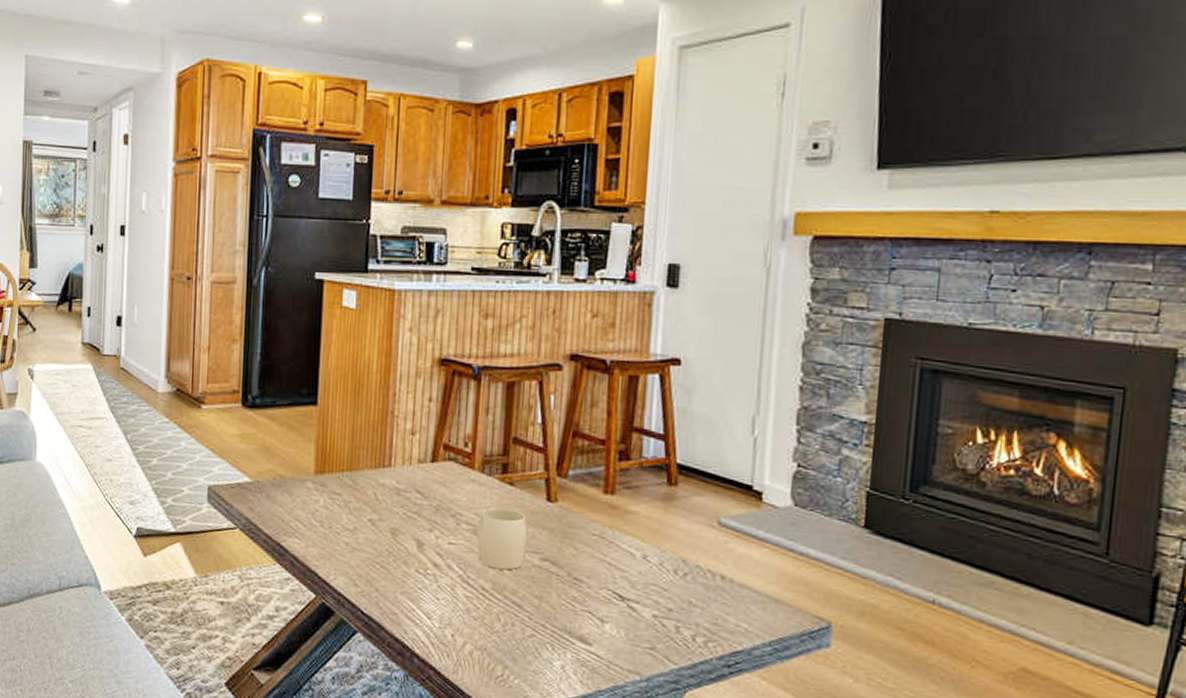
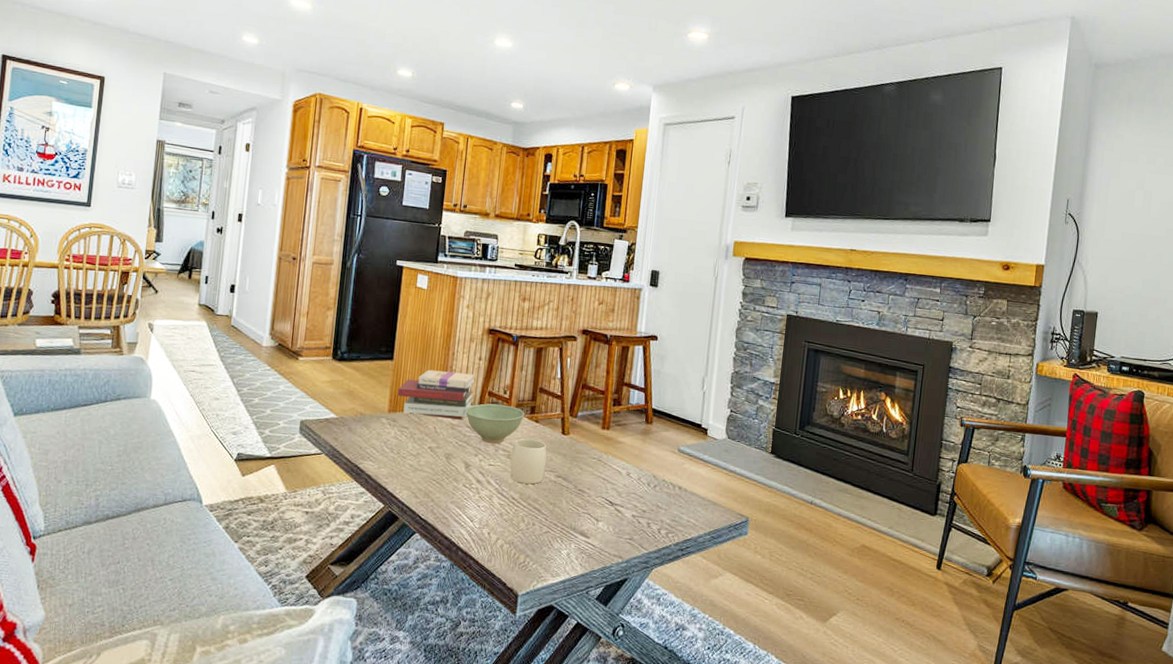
books: none [325,416,424,483] -> present [397,369,475,420]
bowl: none [414,460,494,515] -> present [465,403,525,444]

